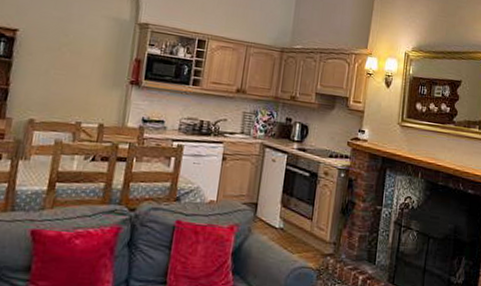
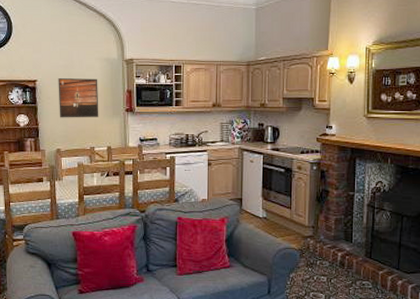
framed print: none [40,32,101,86] -> present [58,78,99,118]

